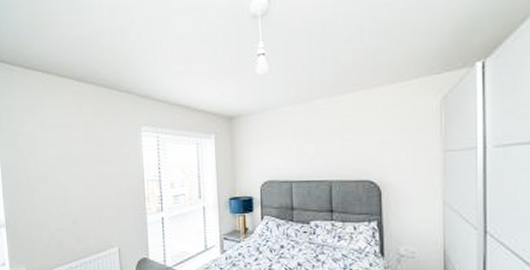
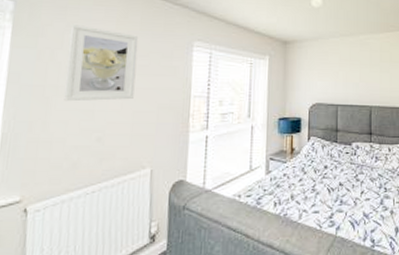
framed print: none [38,121,96,191] -> present [64,23,139,102]

